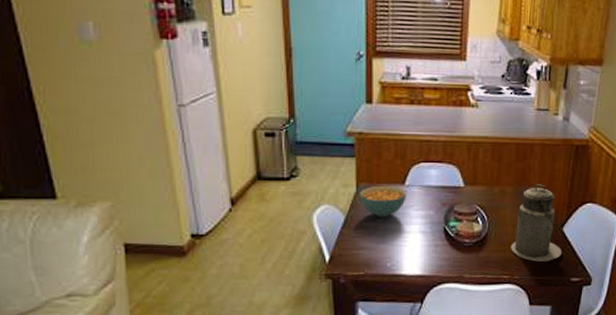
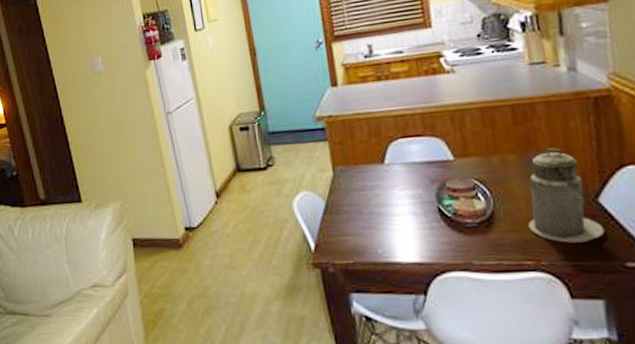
cereal bowl: present [359,185,406,218] -> none [337,166,389,201]

